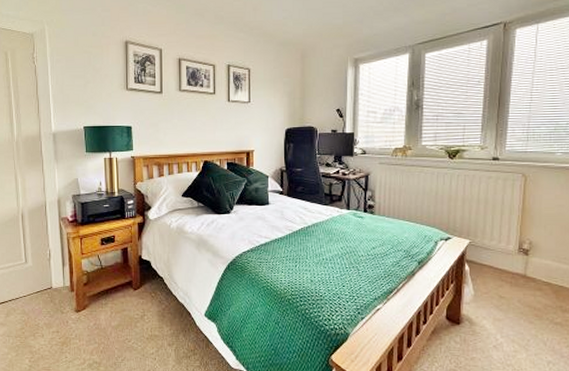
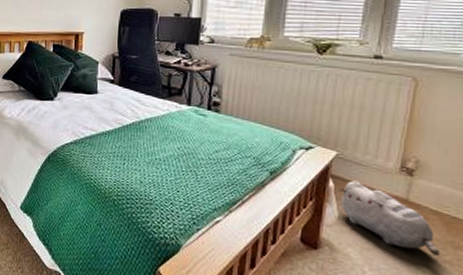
plush toy: none [472,263,553,319] -> present [337,181,441,256]

